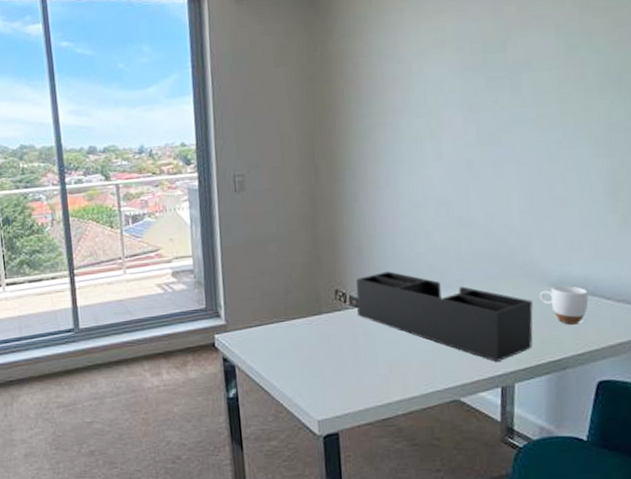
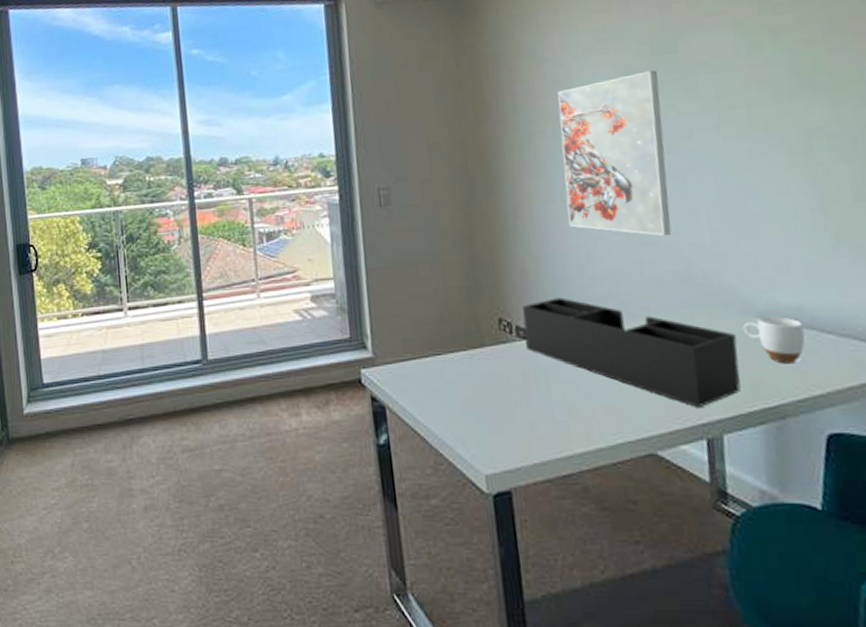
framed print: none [397,68,487,217] -> present [557,70,672,236]

